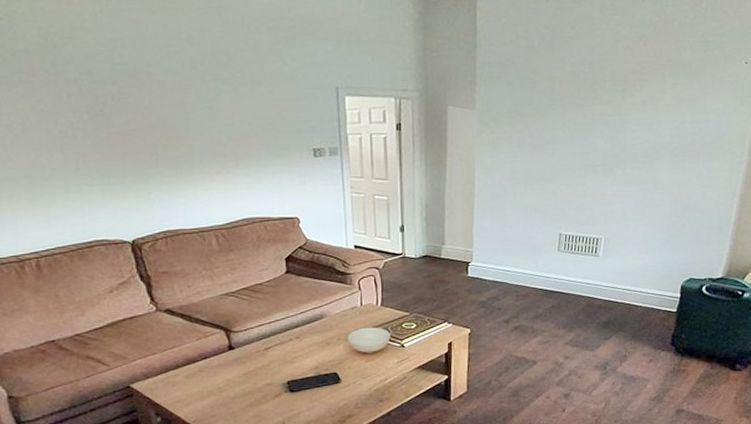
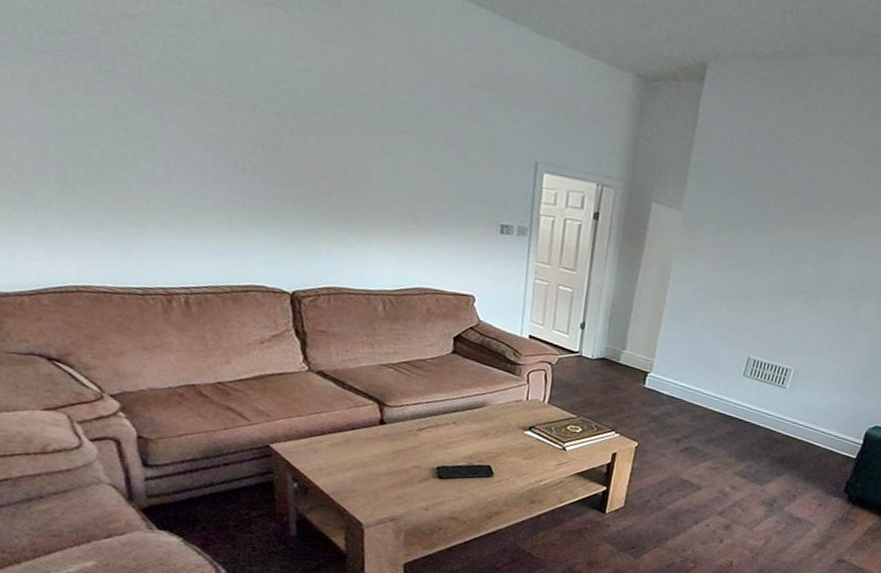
bowl: present [347,327,390,354] -> none [507,423,553,452]

